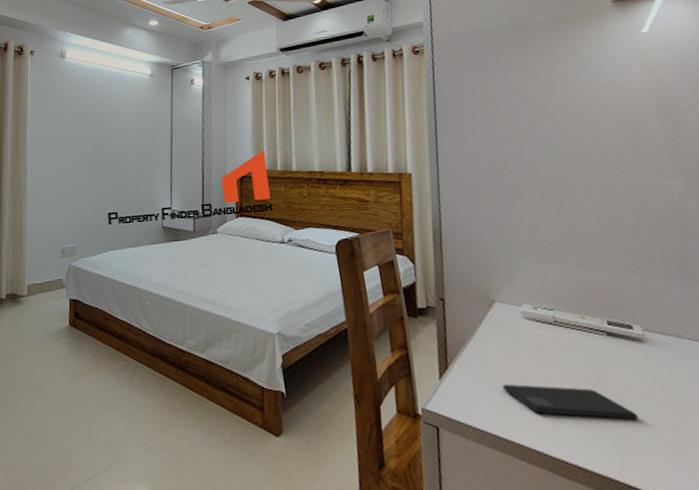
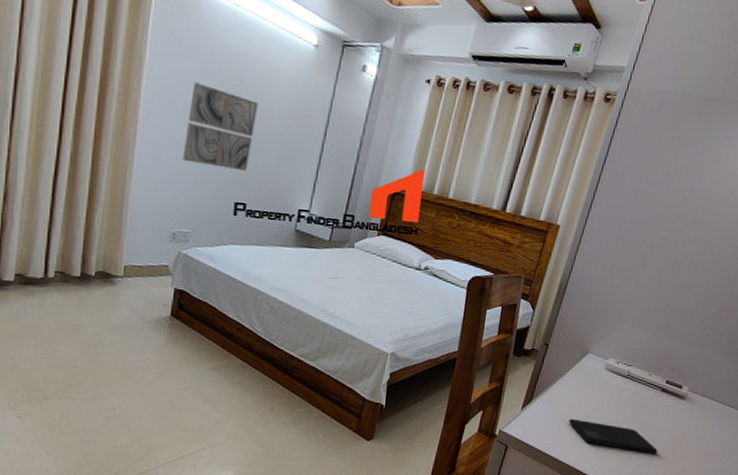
wall art: none [62,124,115,188] -> present [182,81,259,172]

